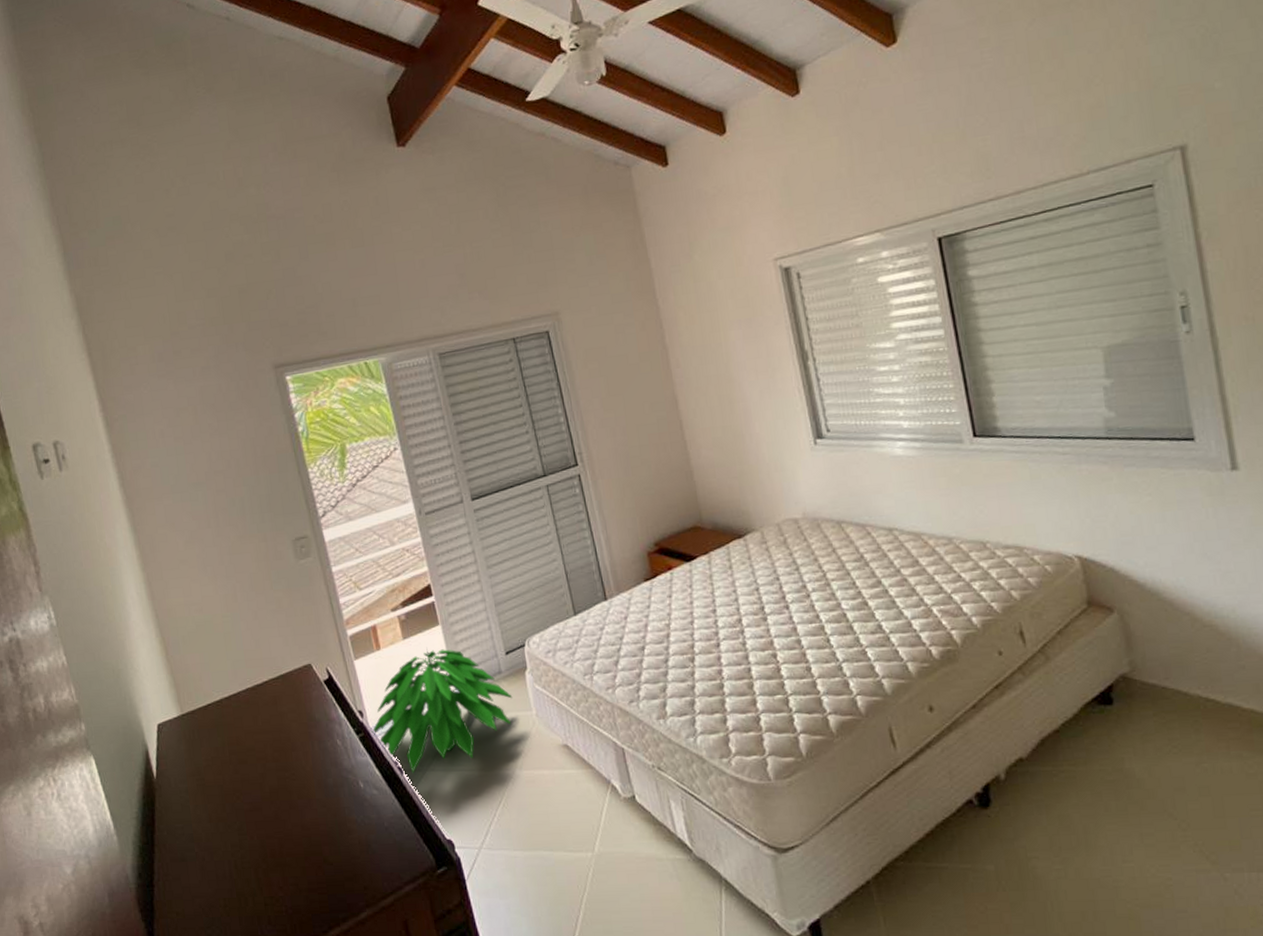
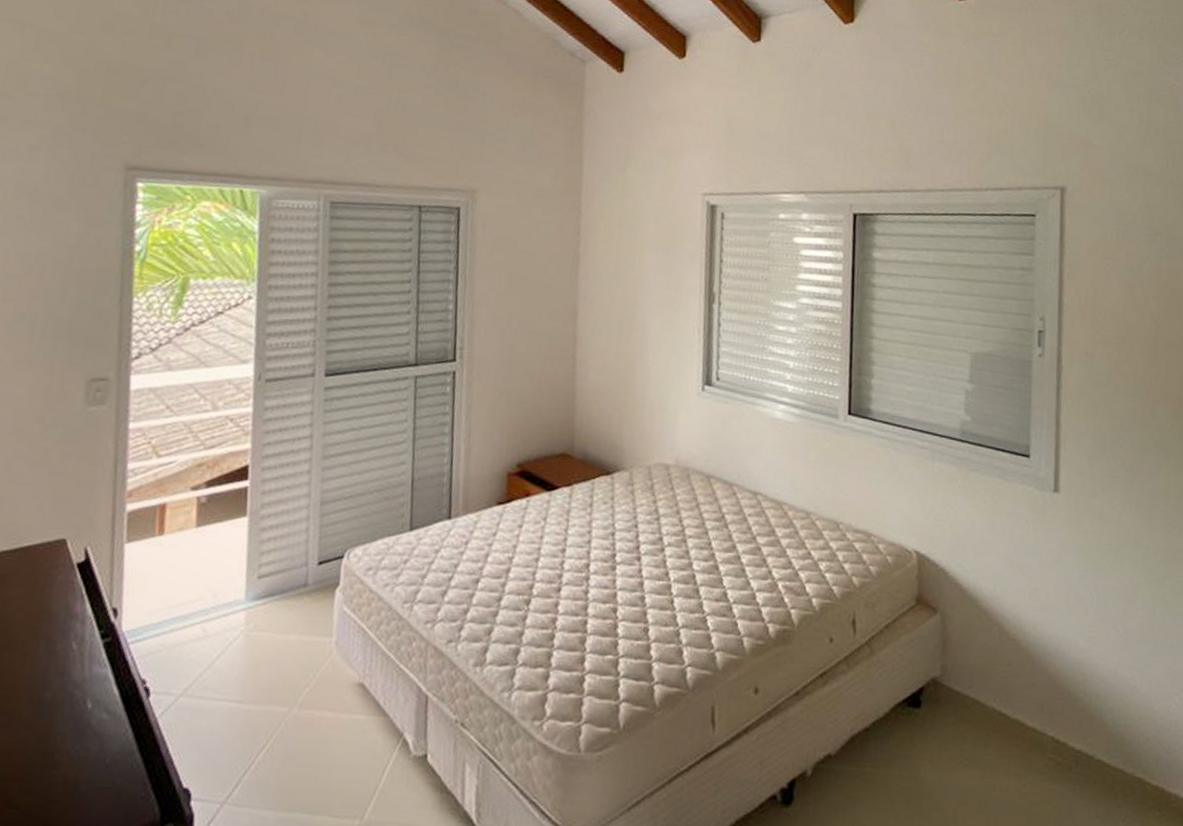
indoor plant: present [371,649,513,774] -> none [122,543,313,698]

